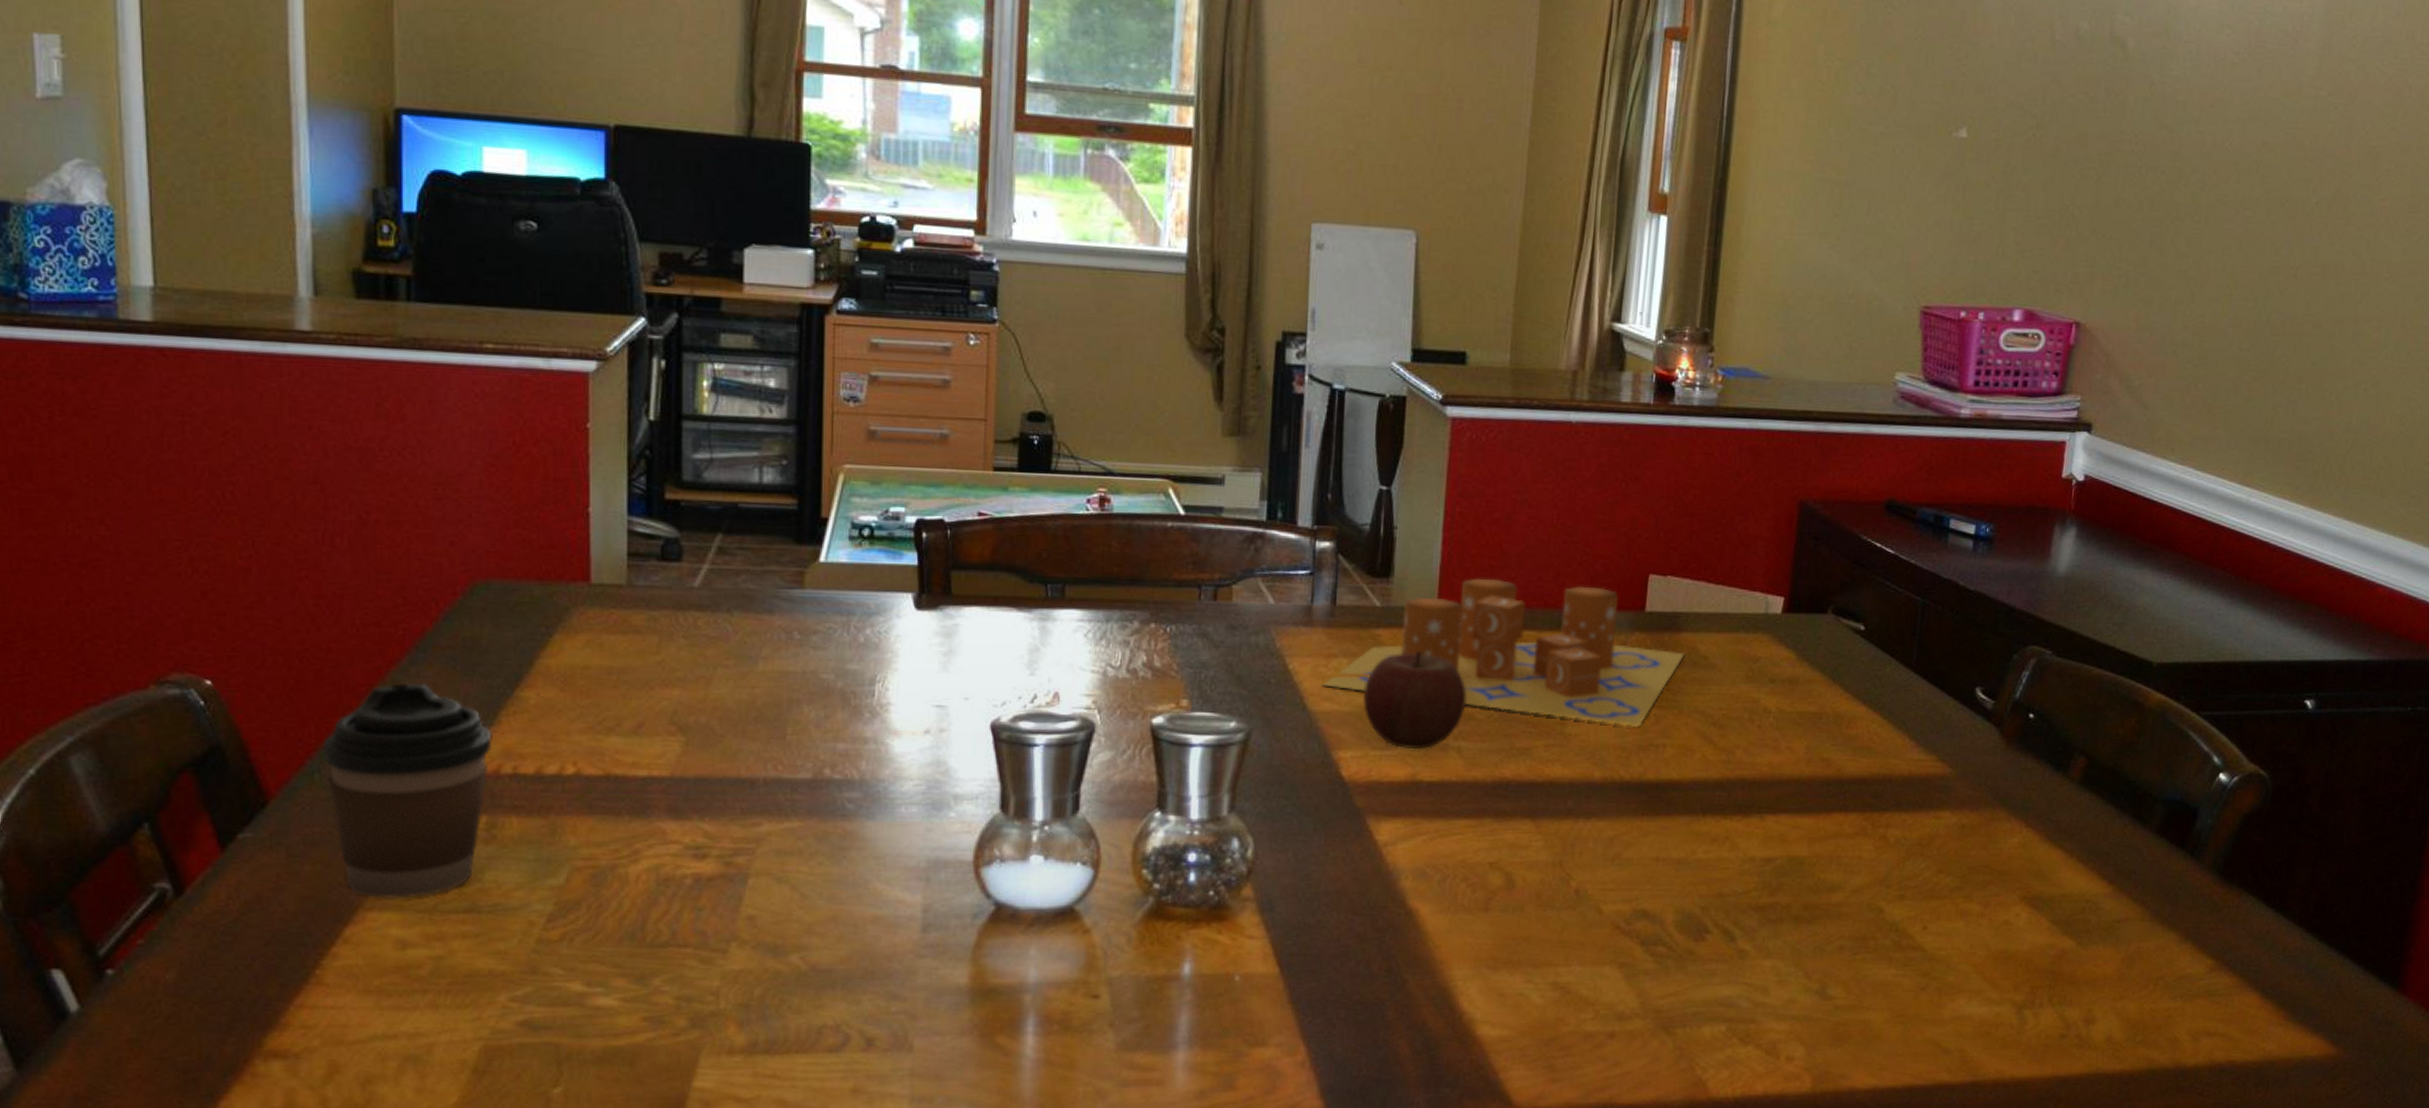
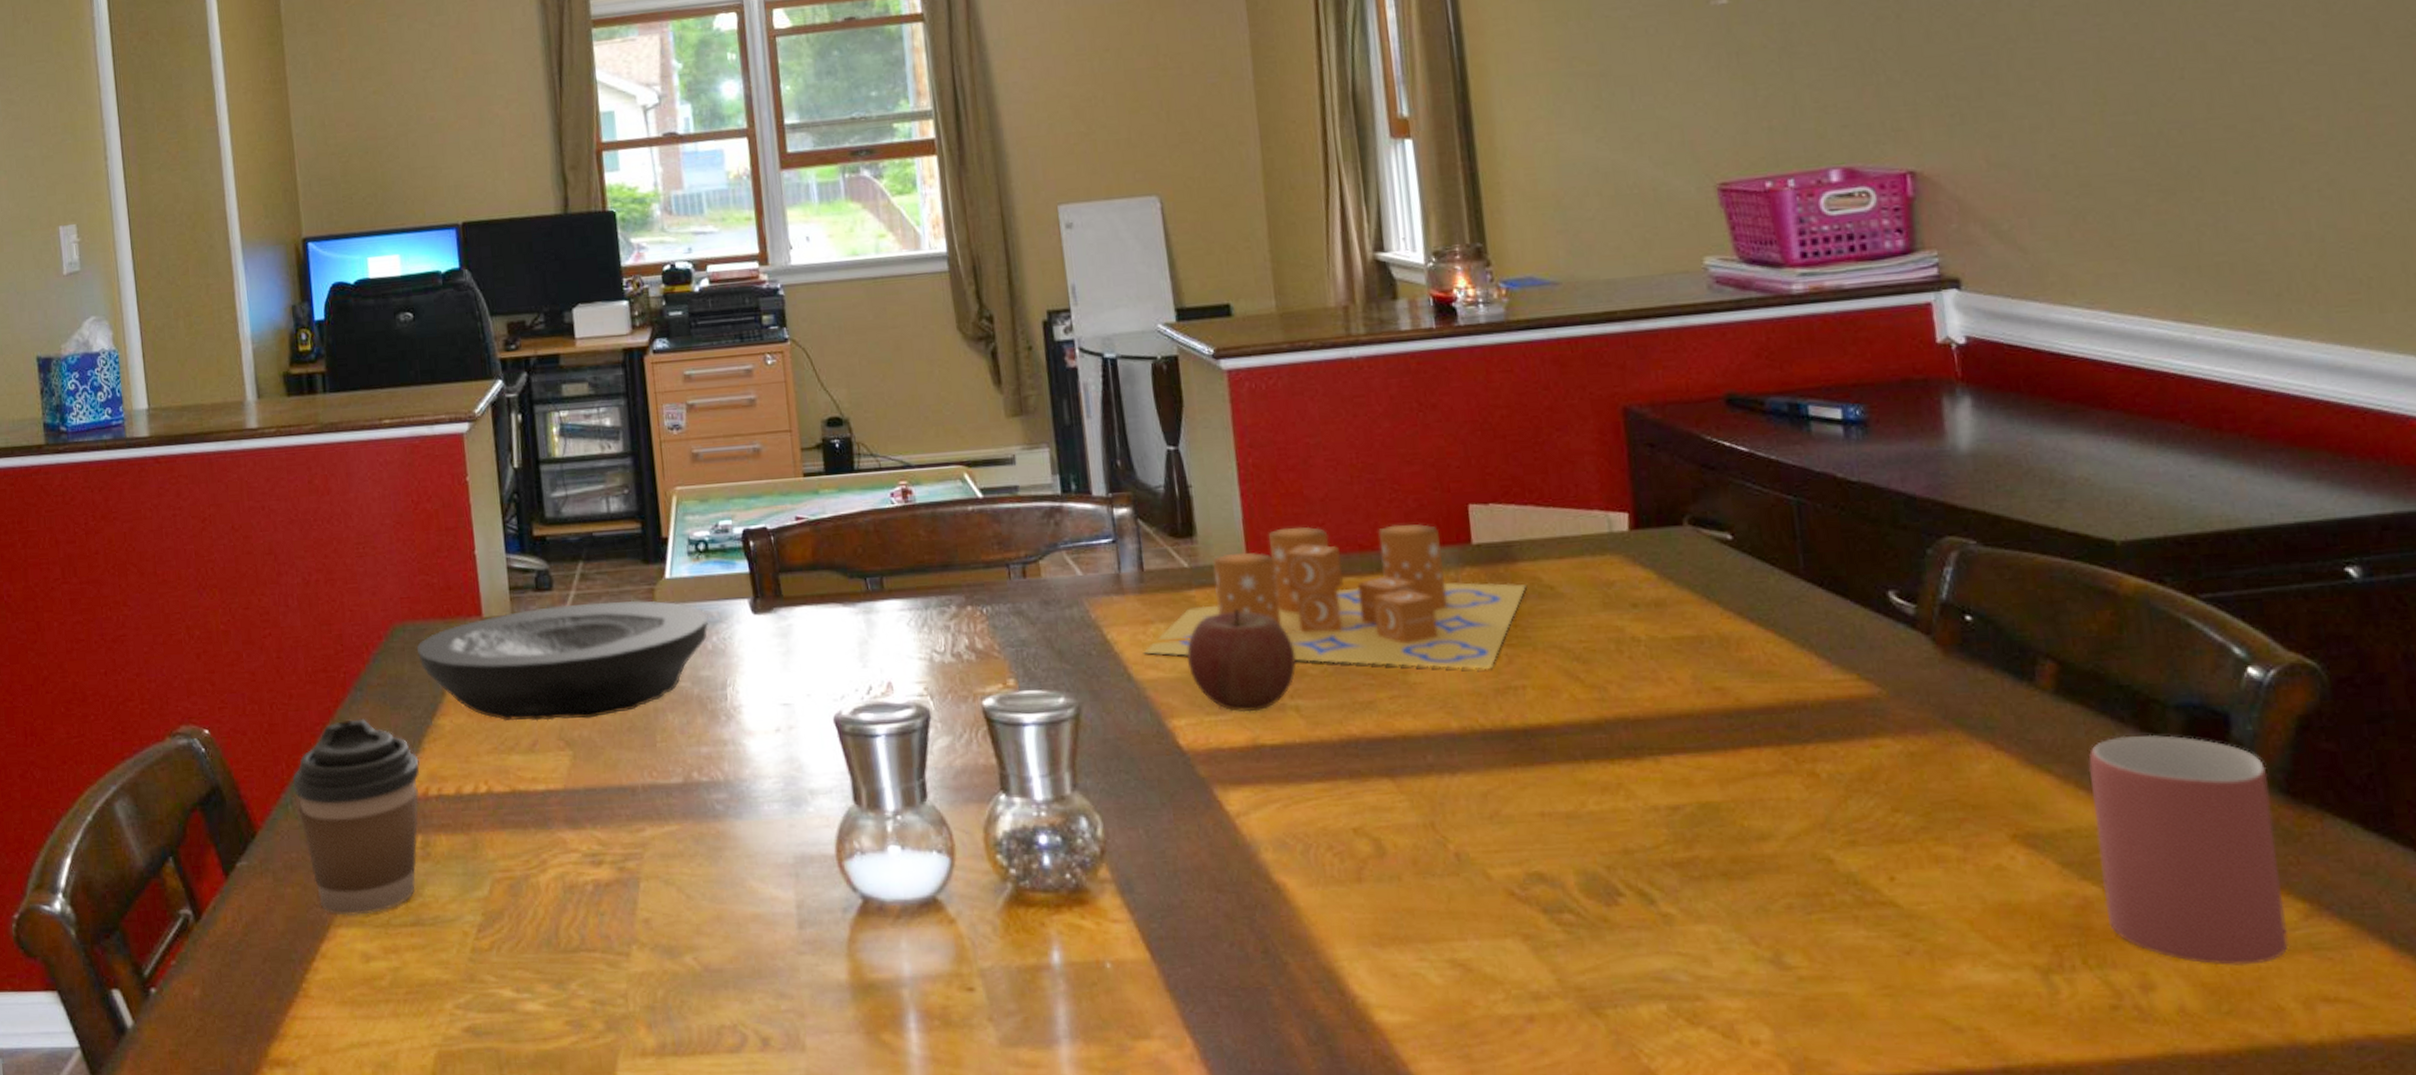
plate: none [503,578,864,704] -> present [417,600,709,722]
mug: none [2075,821,2213,1006] -> present [2088,734,2289,965]

